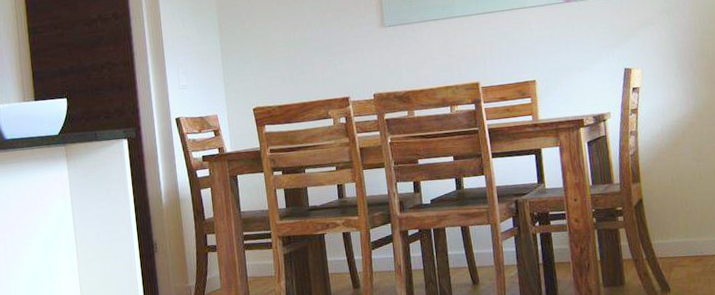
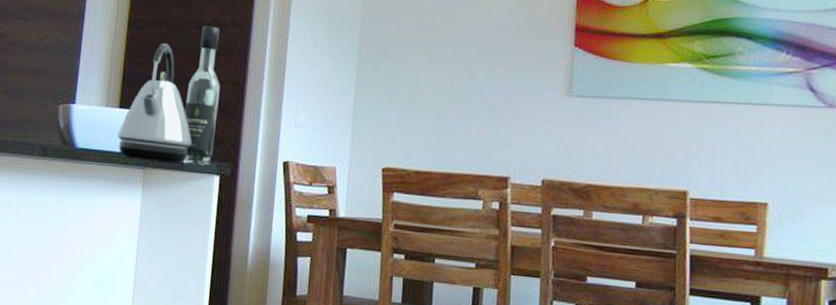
kettle: none [37,42,100,139] -> present [117,44,193,164]
bottle: none [87,21,119,136] -> present [181,26,220,166]

